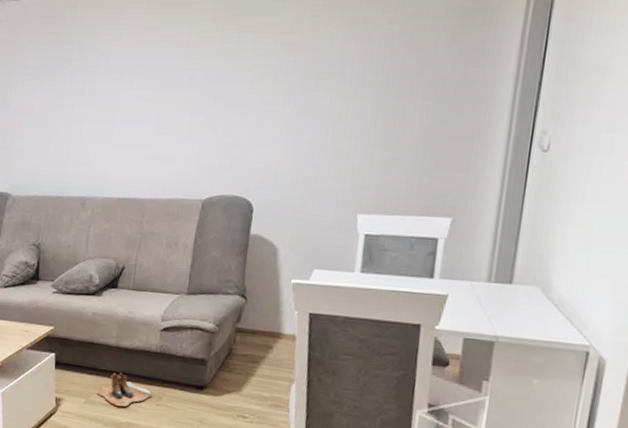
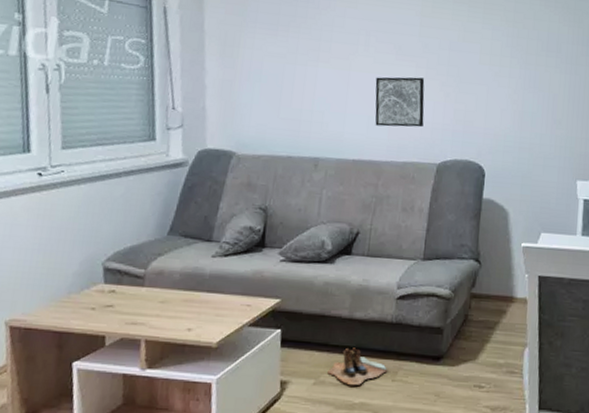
wall art: none [139,112,190,164] -> present [375,77,425,128]

